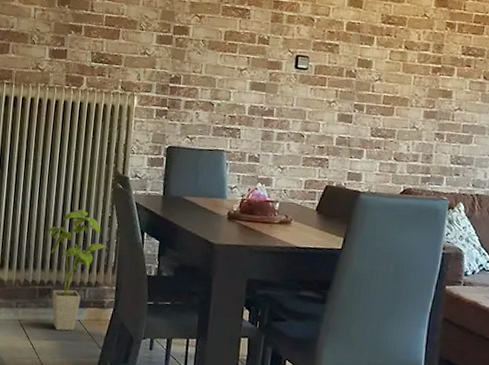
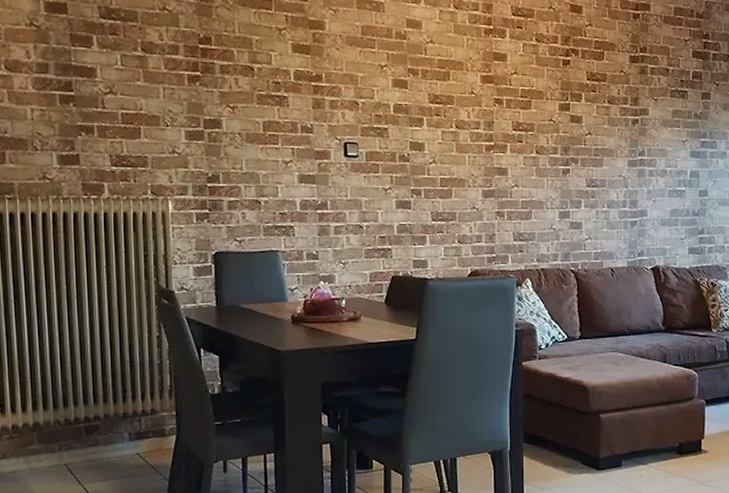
house plant: present [45,209,108,331] -> none [83,332,161,469]

